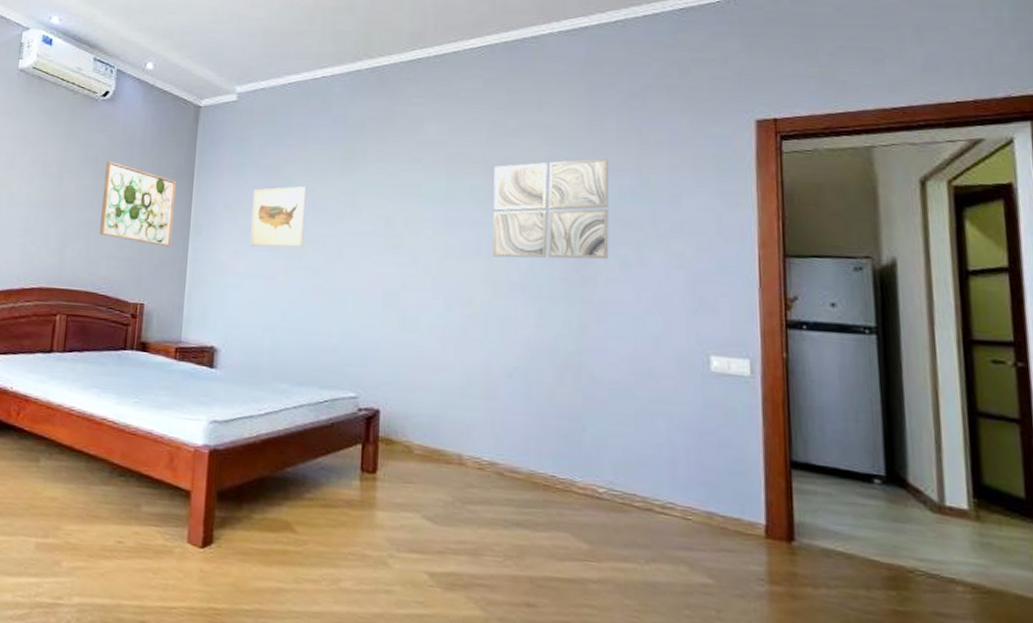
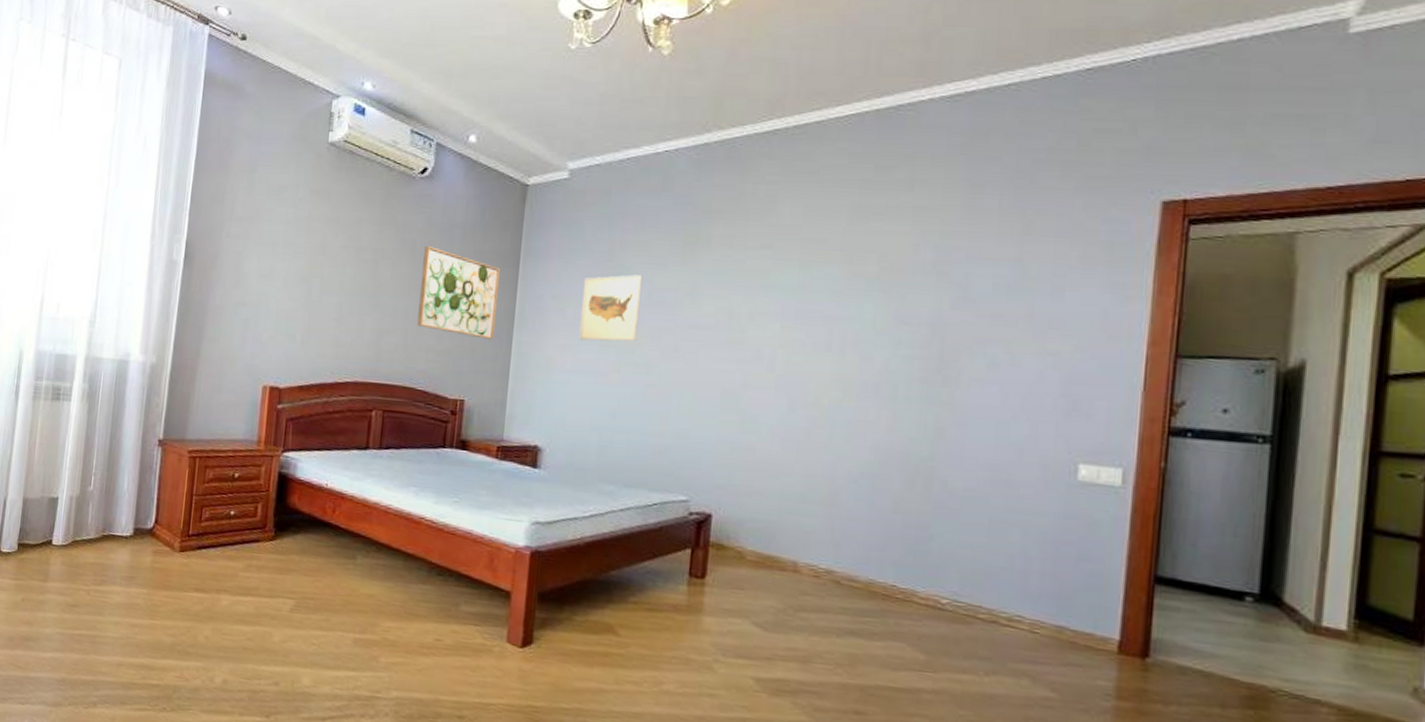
wall art: present [492,158,609,259] -> none [844,245,985,358]

